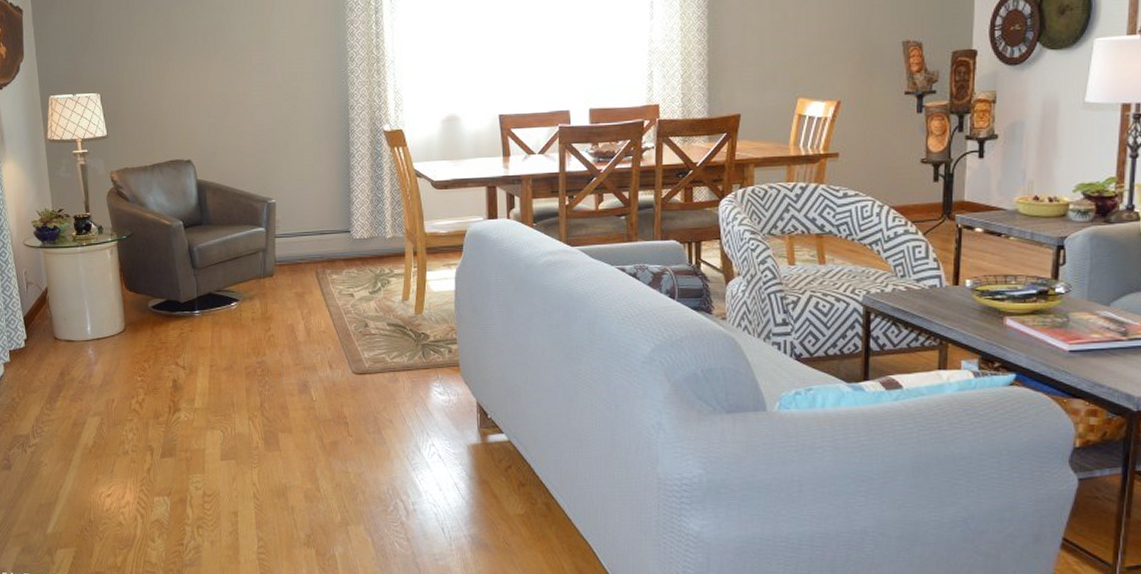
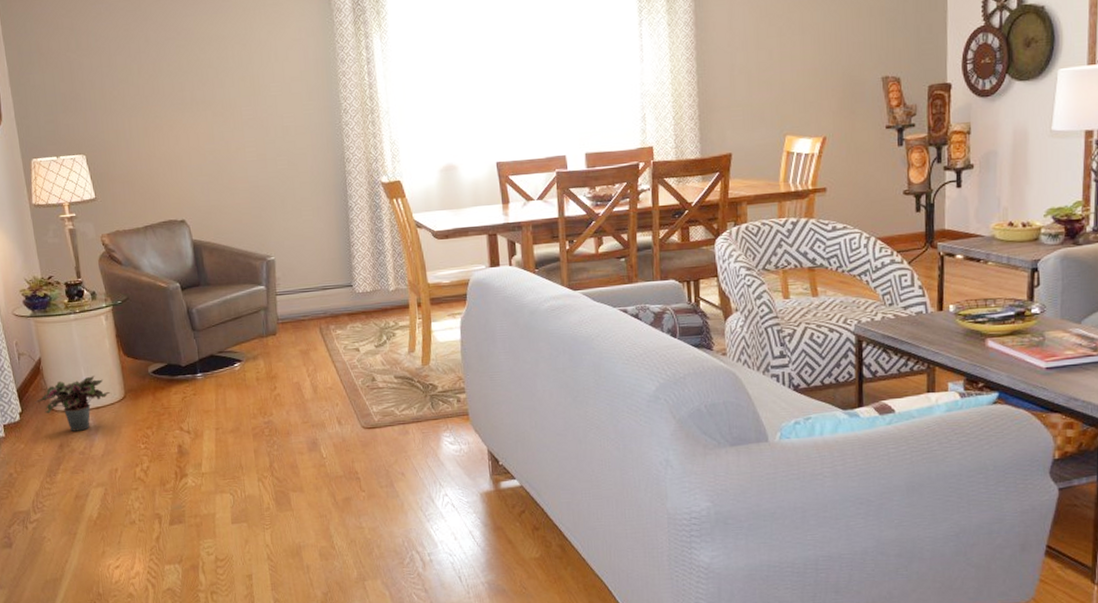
potted plant: none [39,308,112,360] -> present [35,376,111,431]

